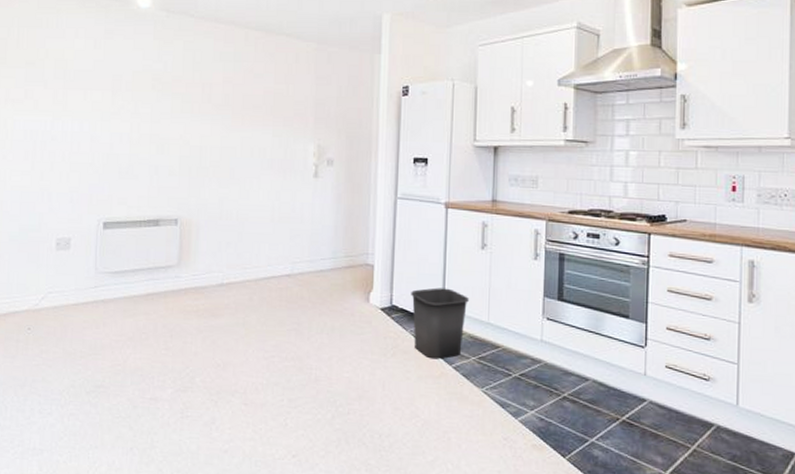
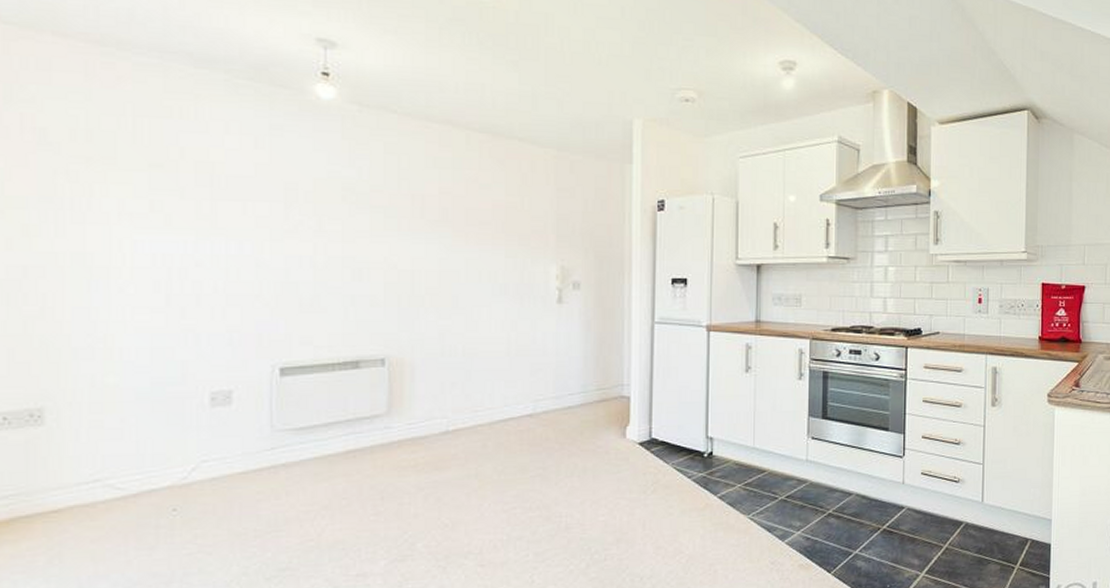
waste bin: present [411,287,469,359] -> none [672,415,733,491]

